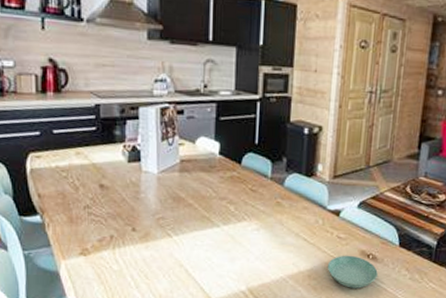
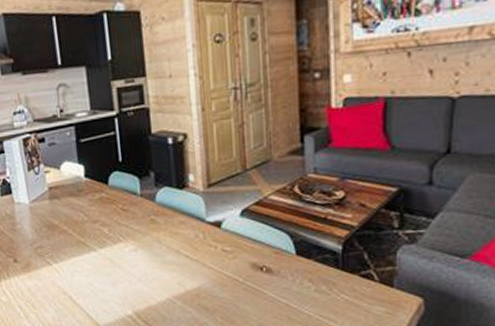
saucer: present [327,255,378,289] -> none [216,269,276,306]

